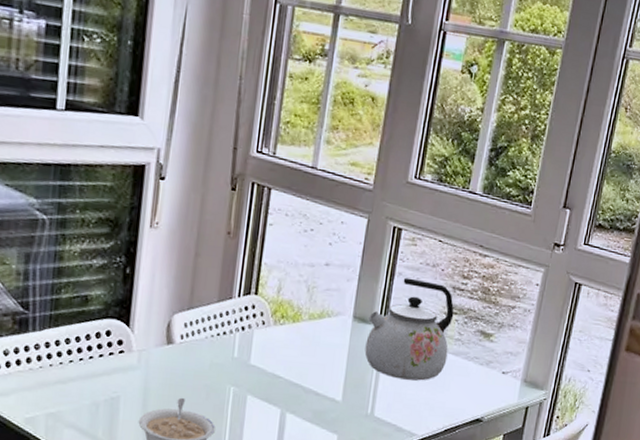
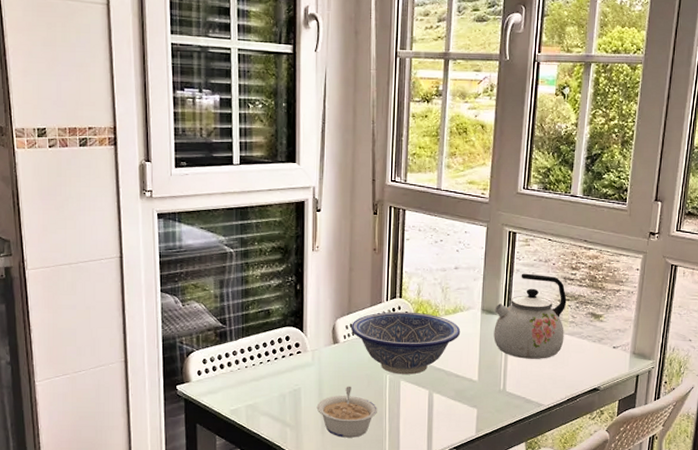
decorative bowl: none [190,310,326,389] -> present [350,311,461,375]

